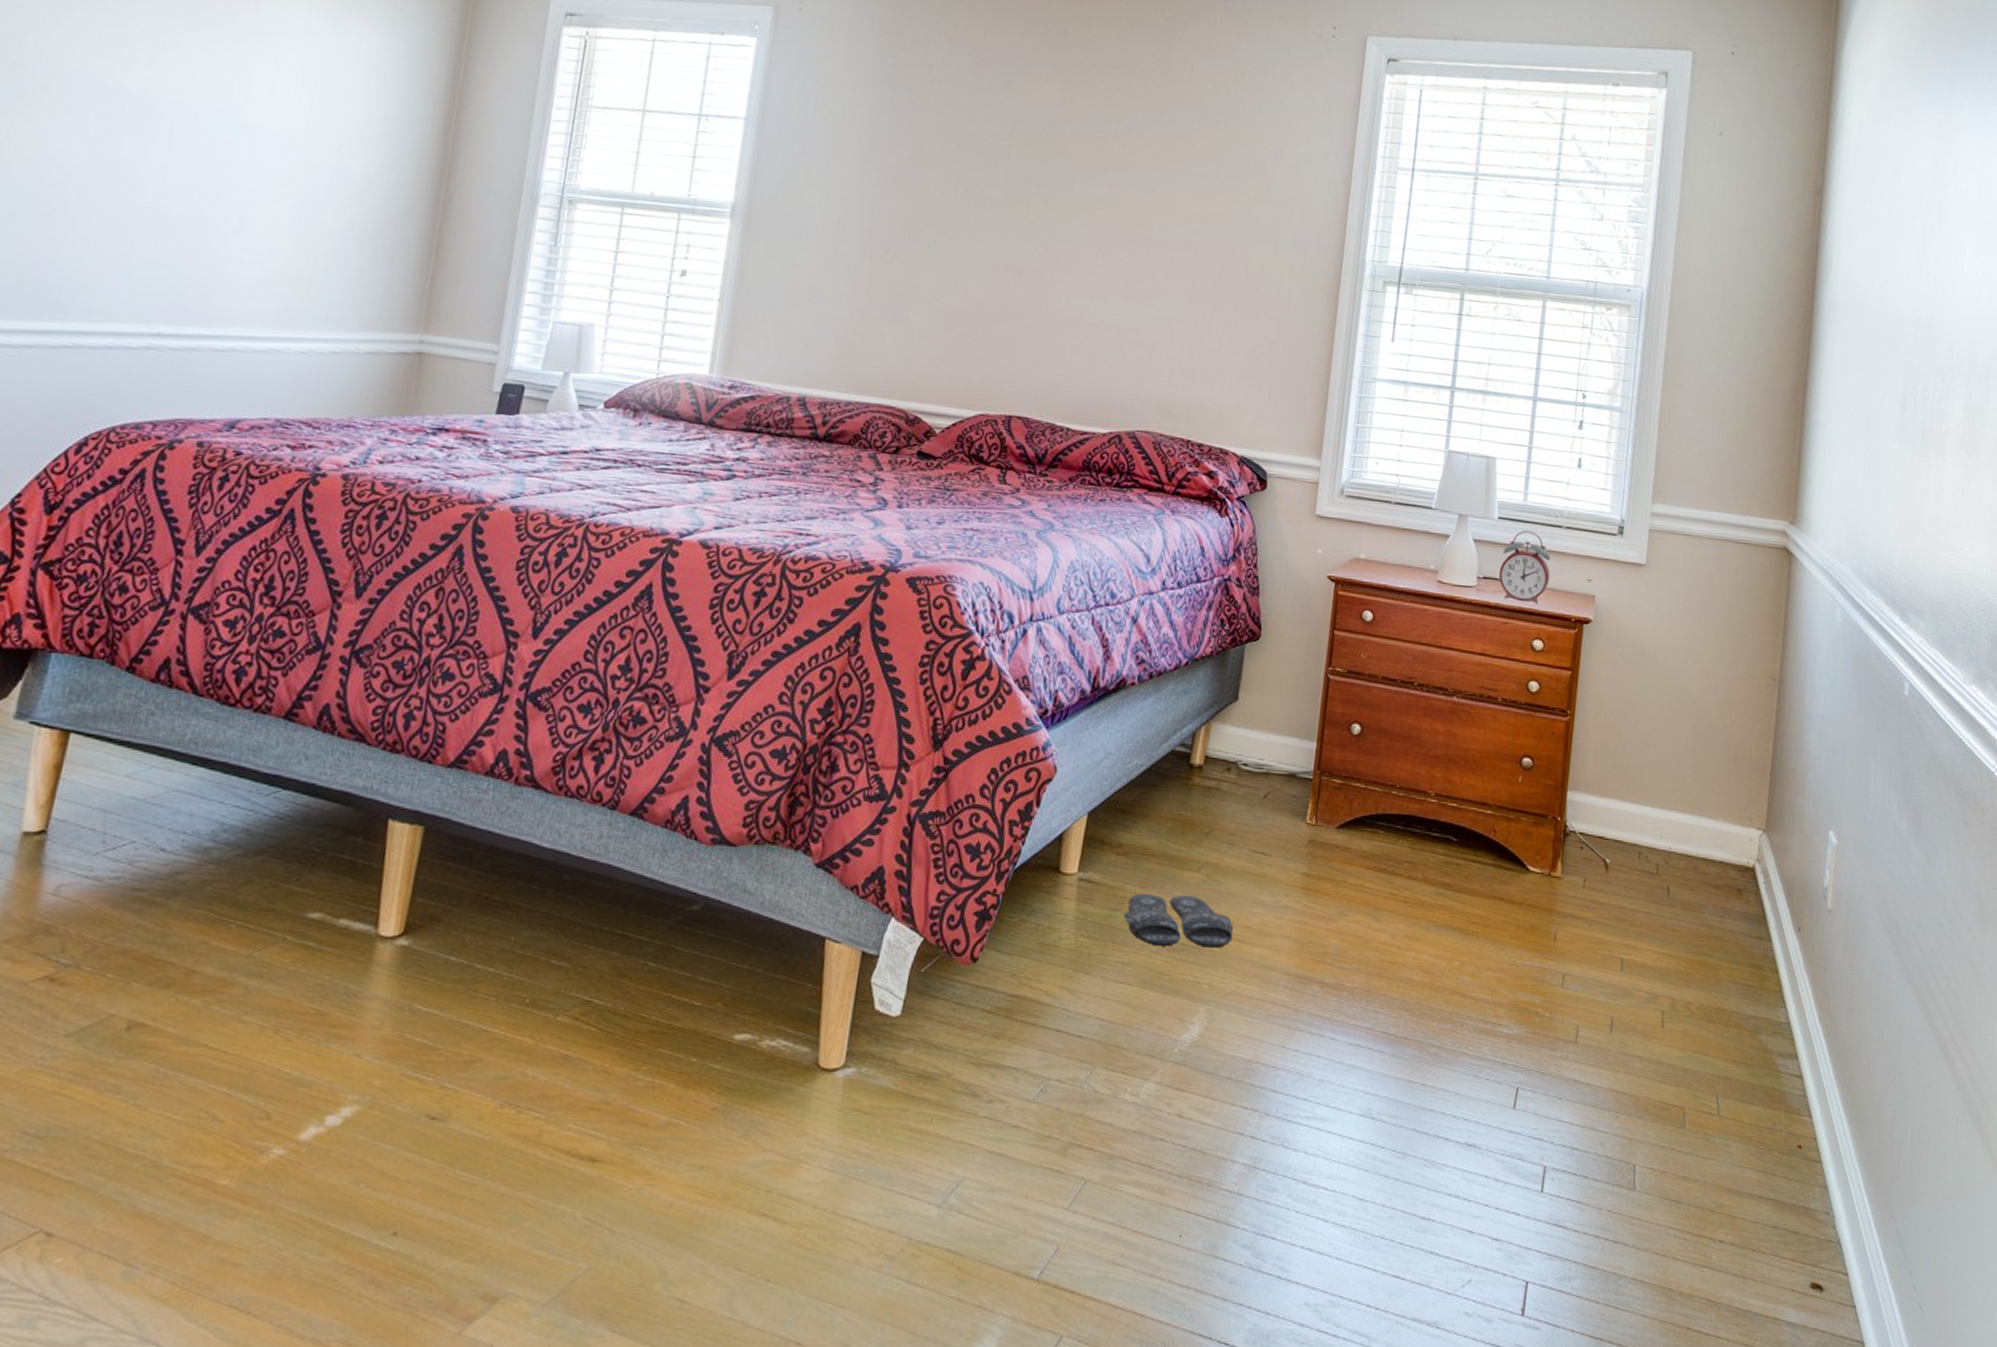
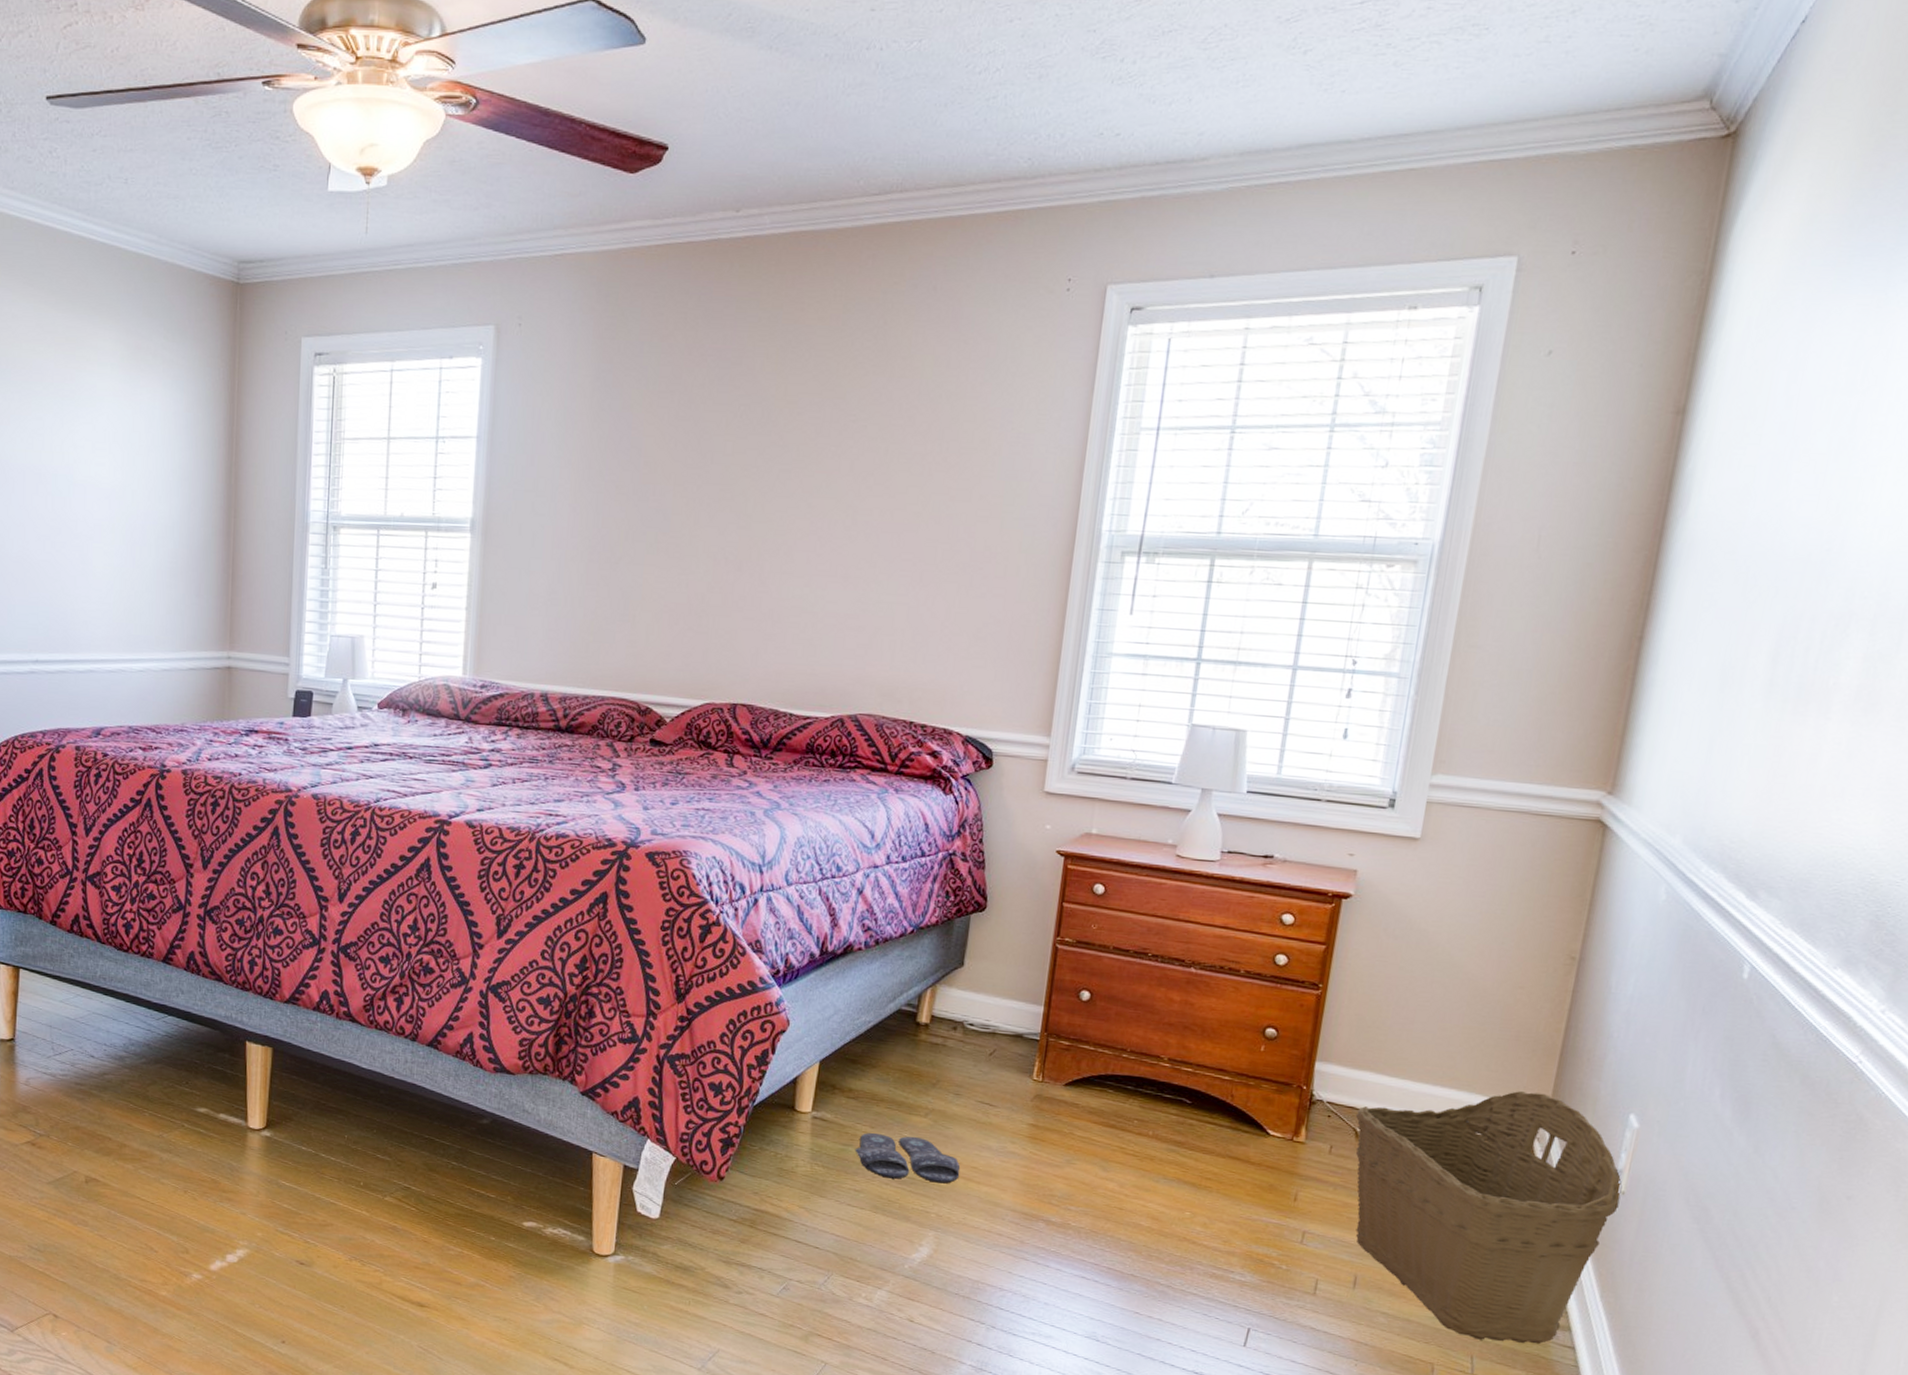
alarm clock: present [1498,530,1550,605] -> none [1245,804,1306,879]
wicker basket: none [1604,813,1828,1077] -> present [1355,1091,1622,1345]

